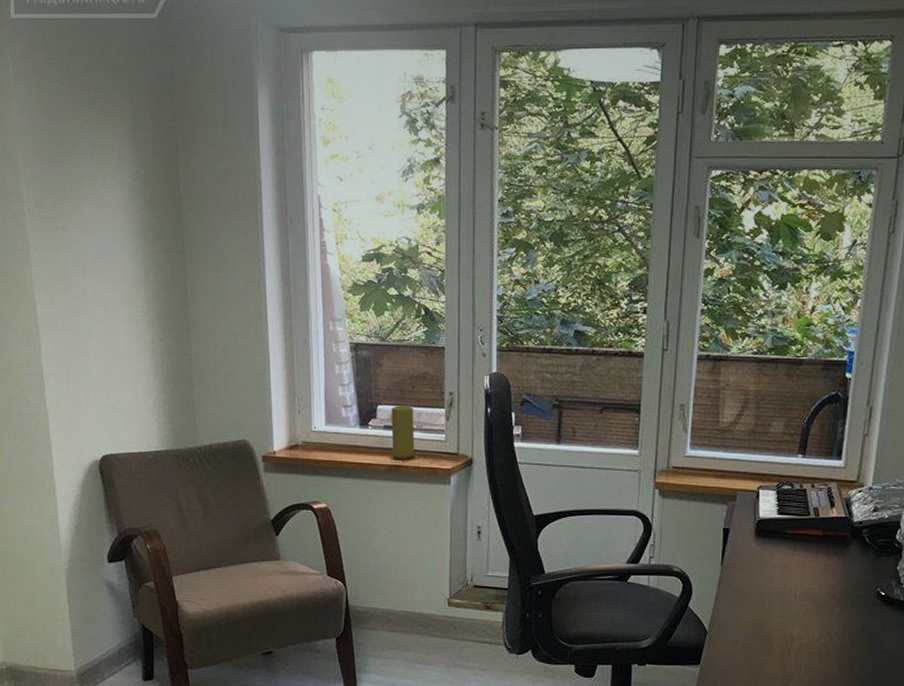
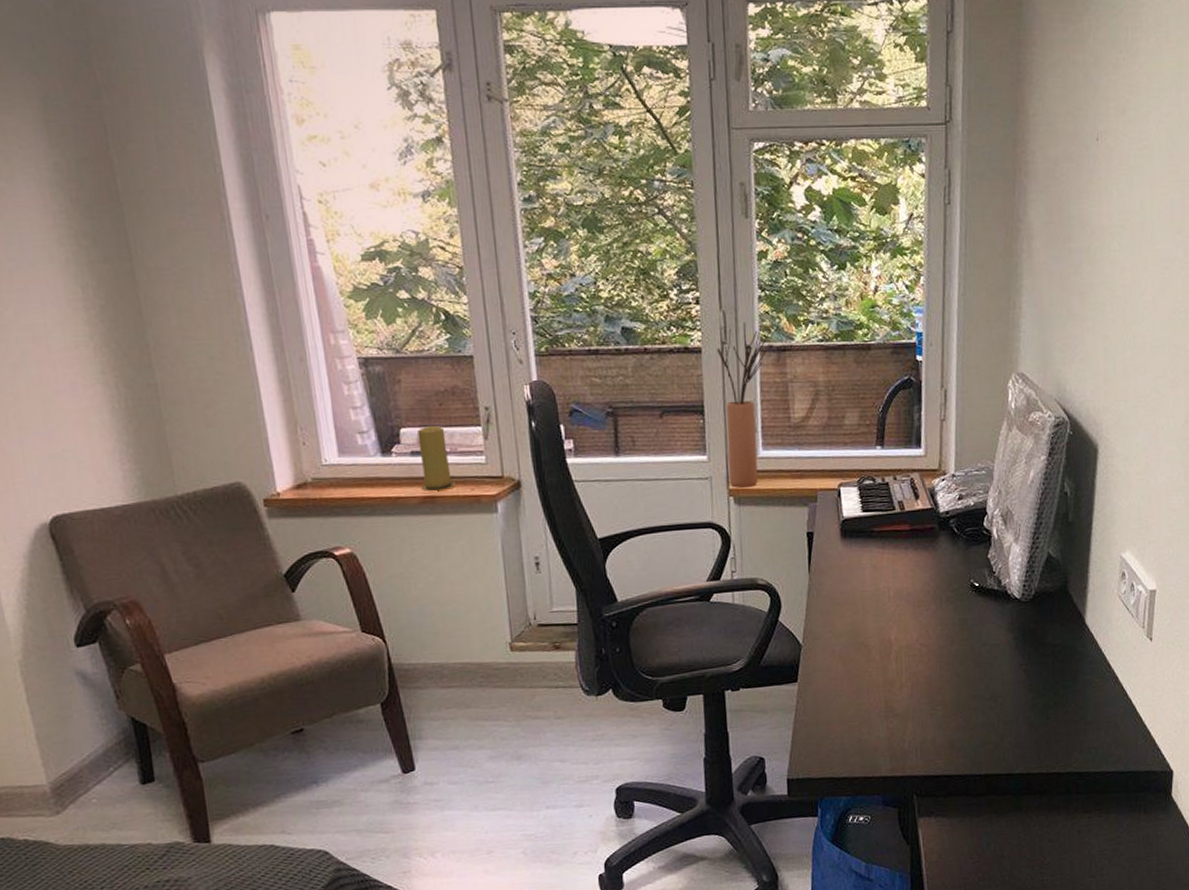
vase: none [656,332,711,483] -> present [717,322,772,489]

